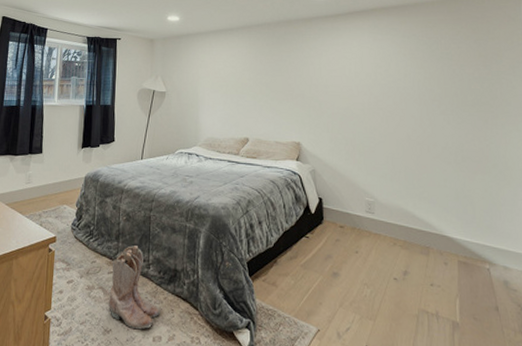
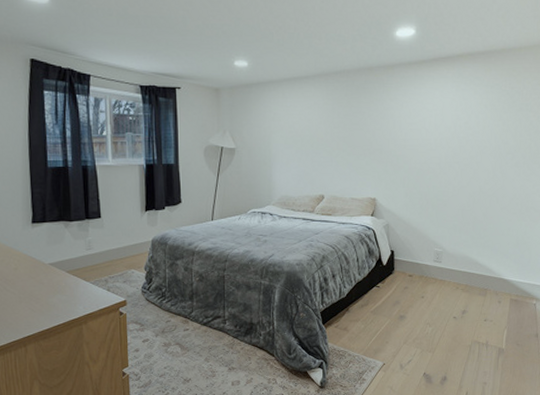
boots: present [109,245,160,330] -> none [187,304,237,377]

